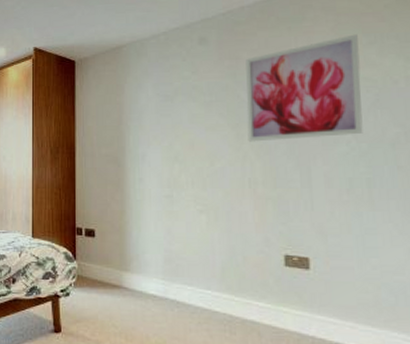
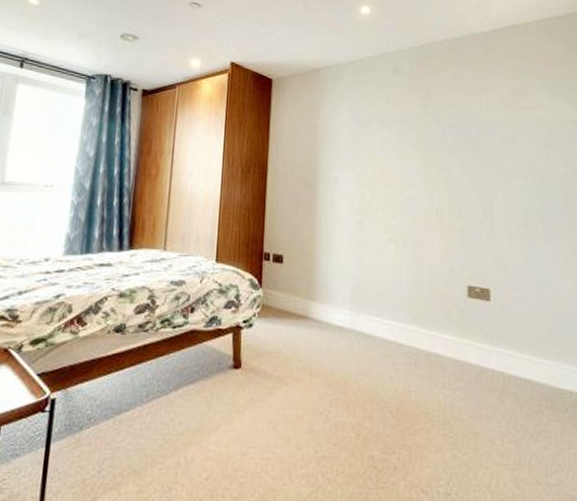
wall art: present [246,34,363,142] -> none [435,78,538,173]

